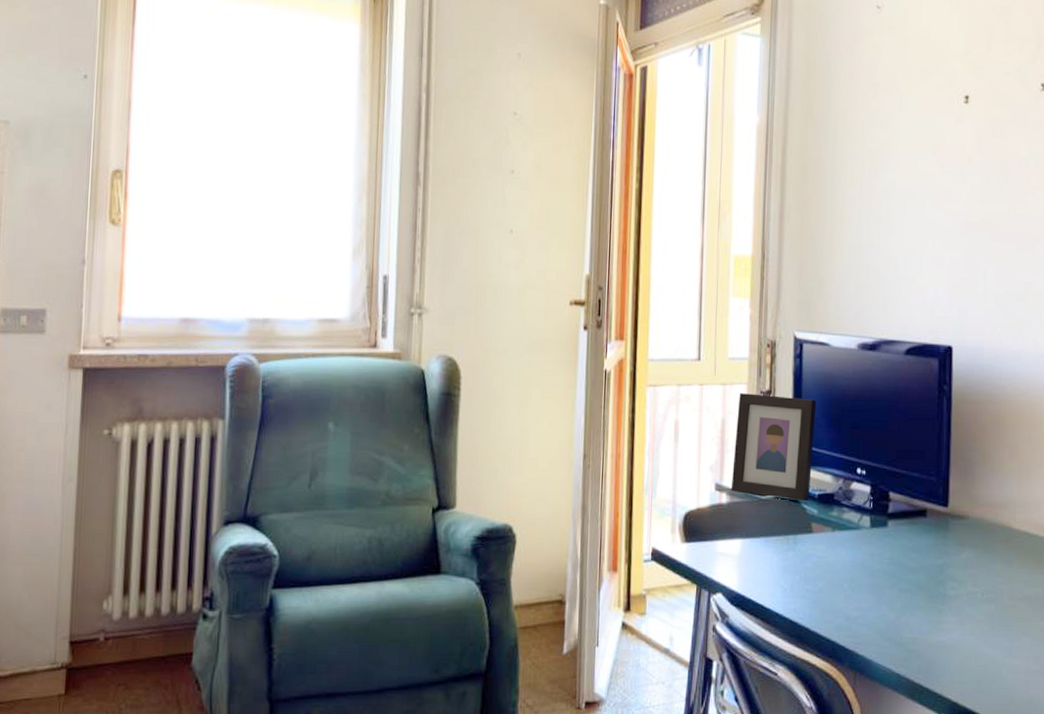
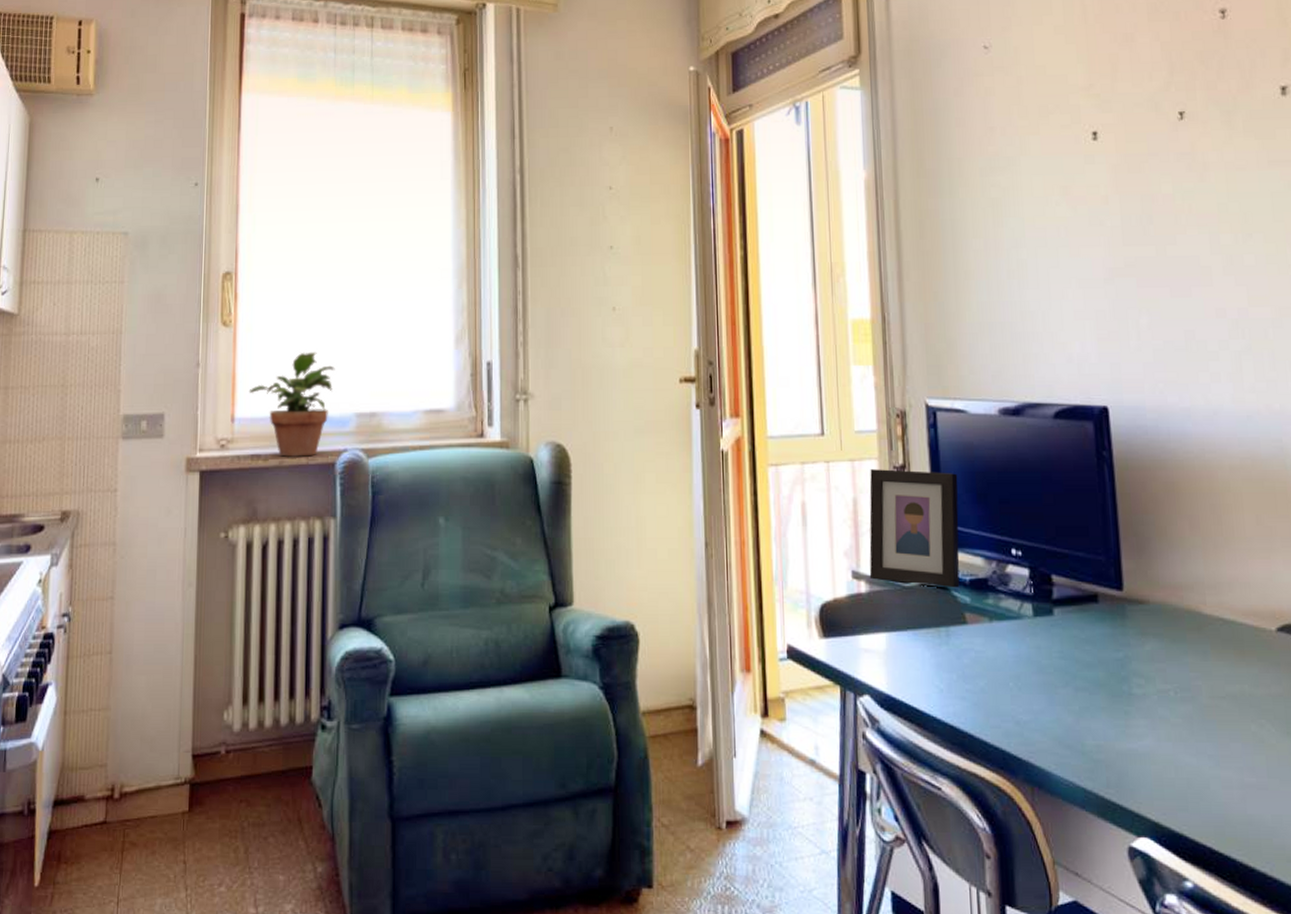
potted plant: none [137,255,229,360] -> present [248,352,335,458]

